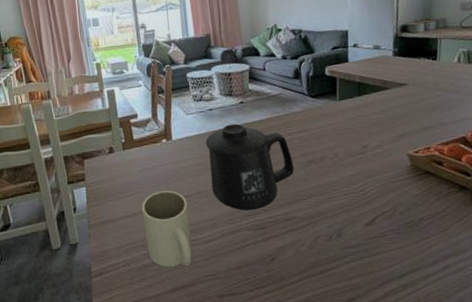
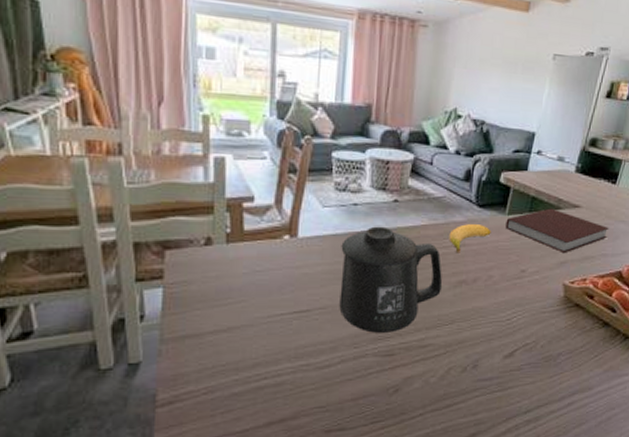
mug: present [141,190,192,267] -> none [240,301,304,396]
banana: none [291,112,328,138] -> present [449,224,491,253]
notebook: none [338,89,441,127] -> present [505,208,609,254]

